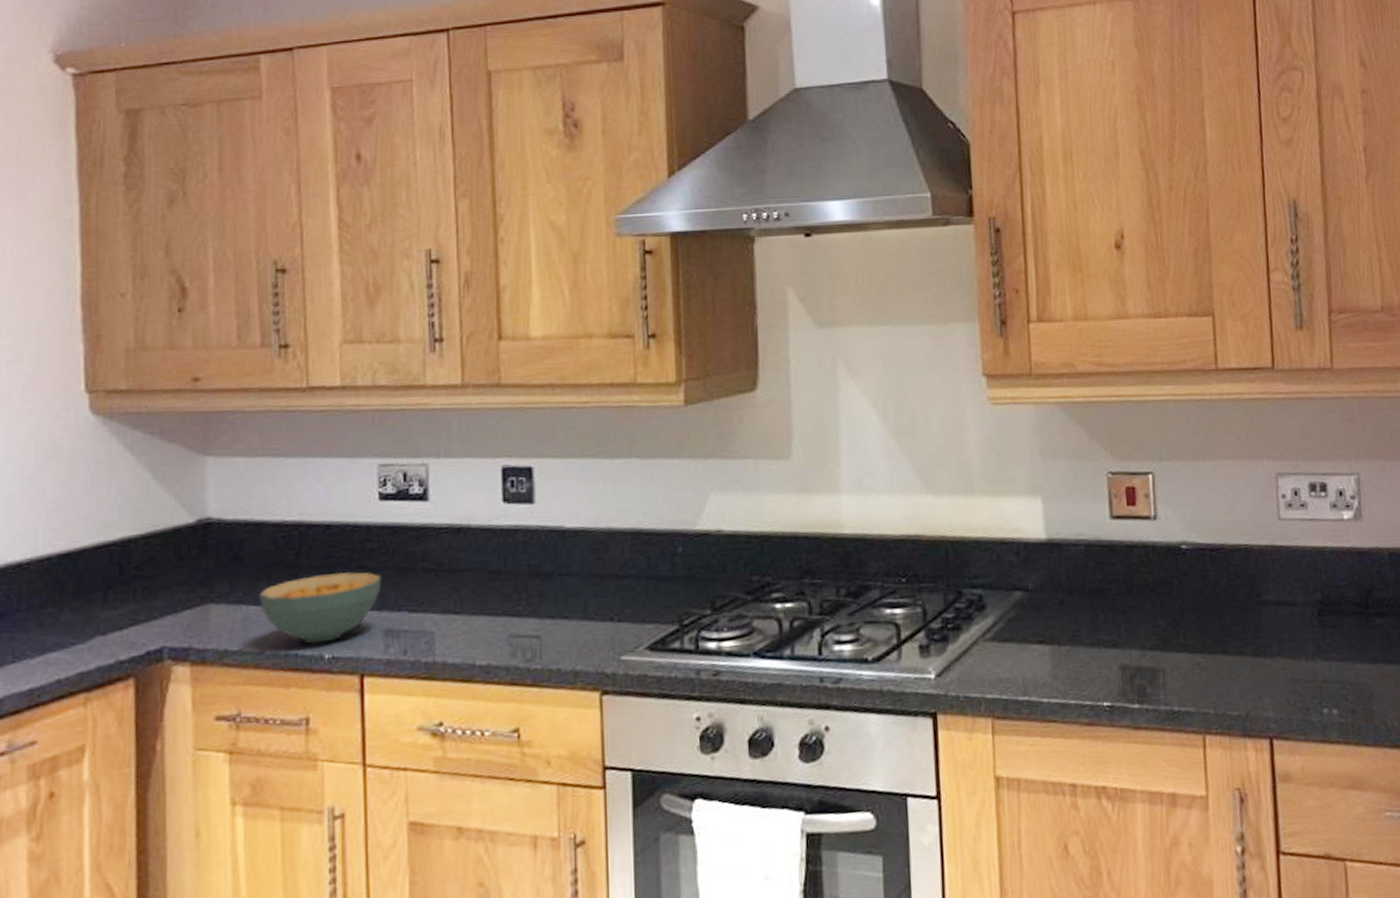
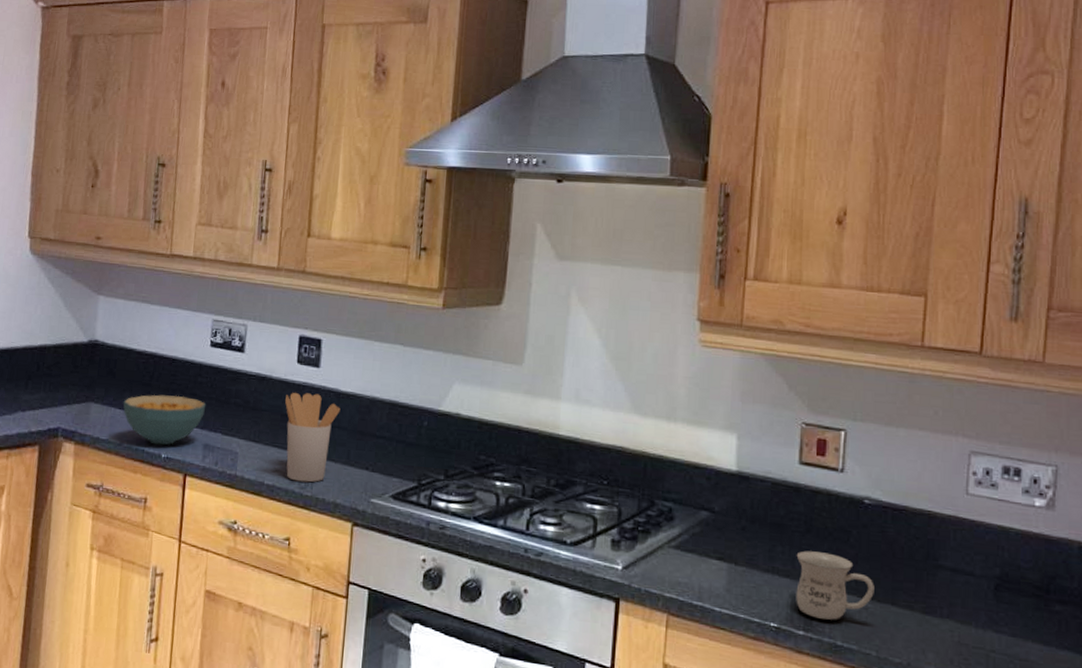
utensil holder: none [492,537,568,654] -> present [285,392,341,483]
mug: none [1120,611,1204,687] -> present [796,550,874,620]

